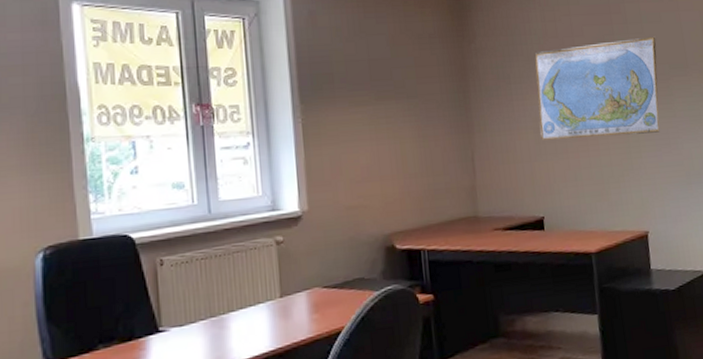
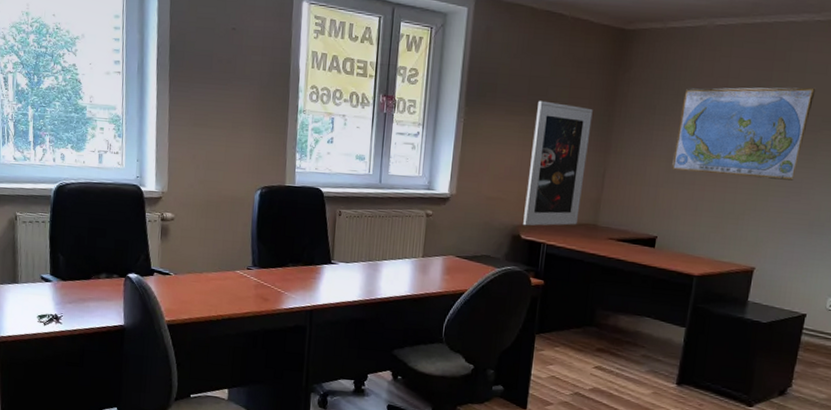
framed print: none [384,85,456,233] -> present [523,100,593,226]

